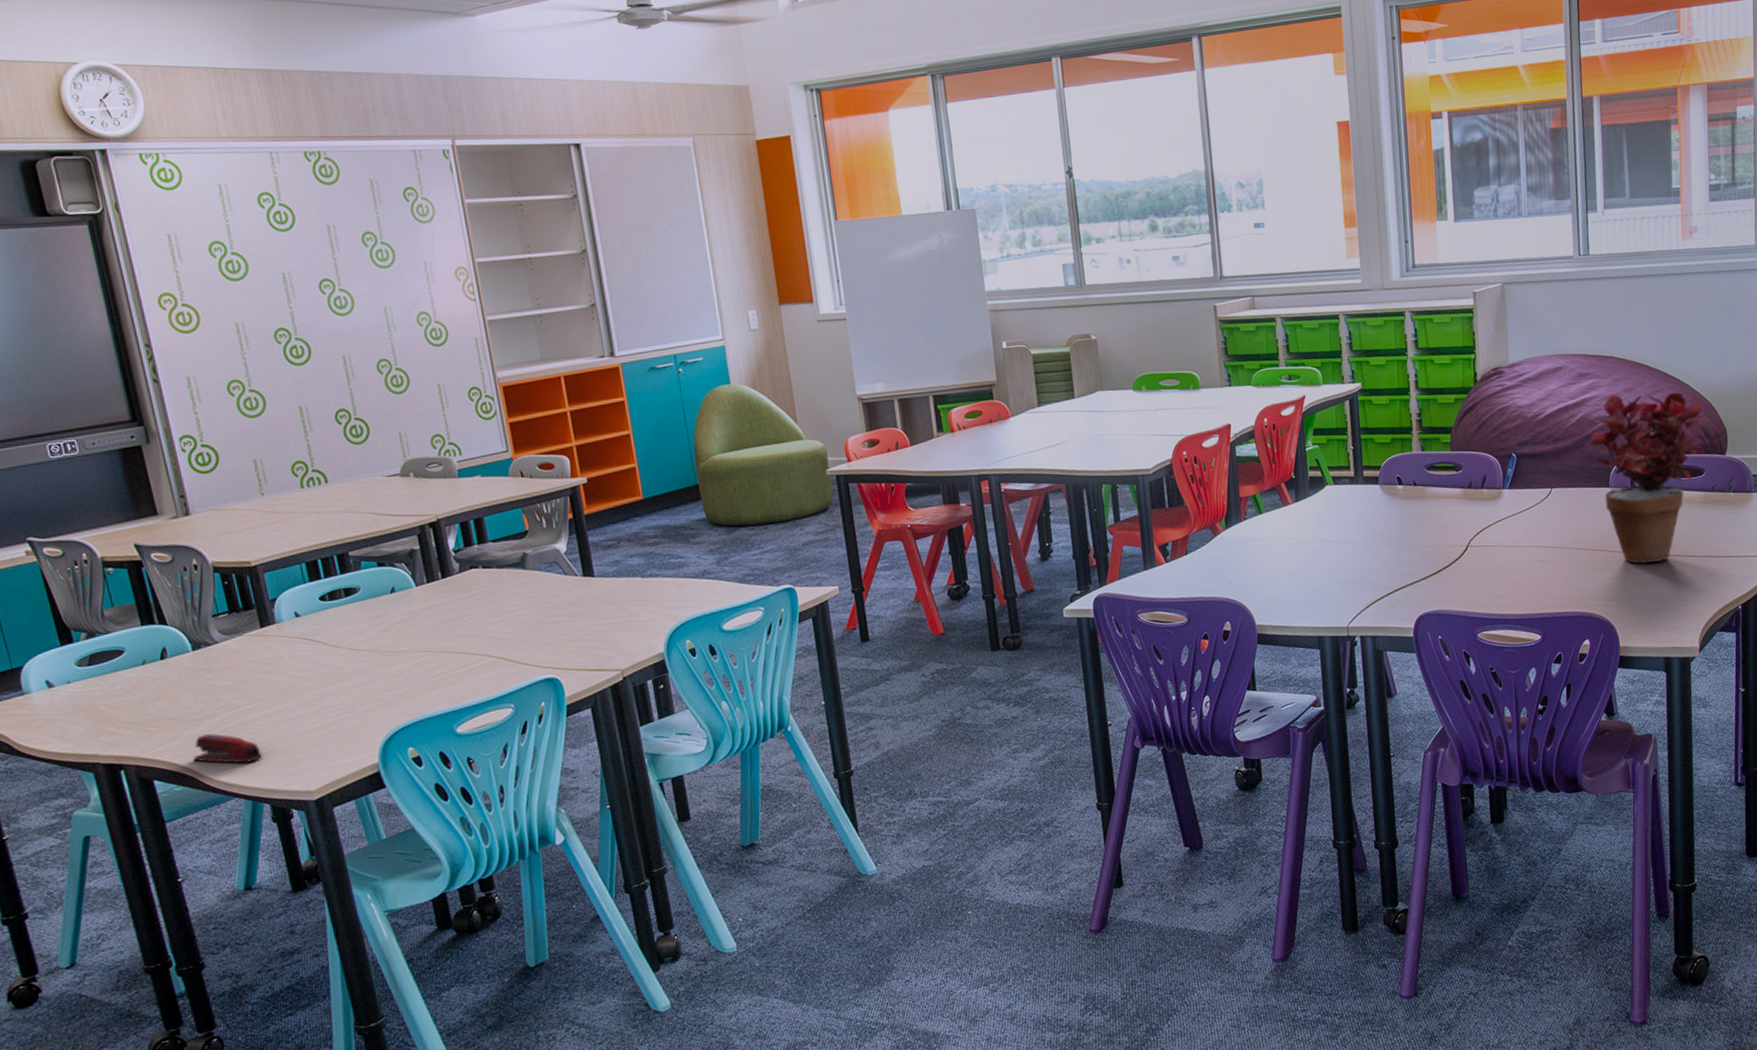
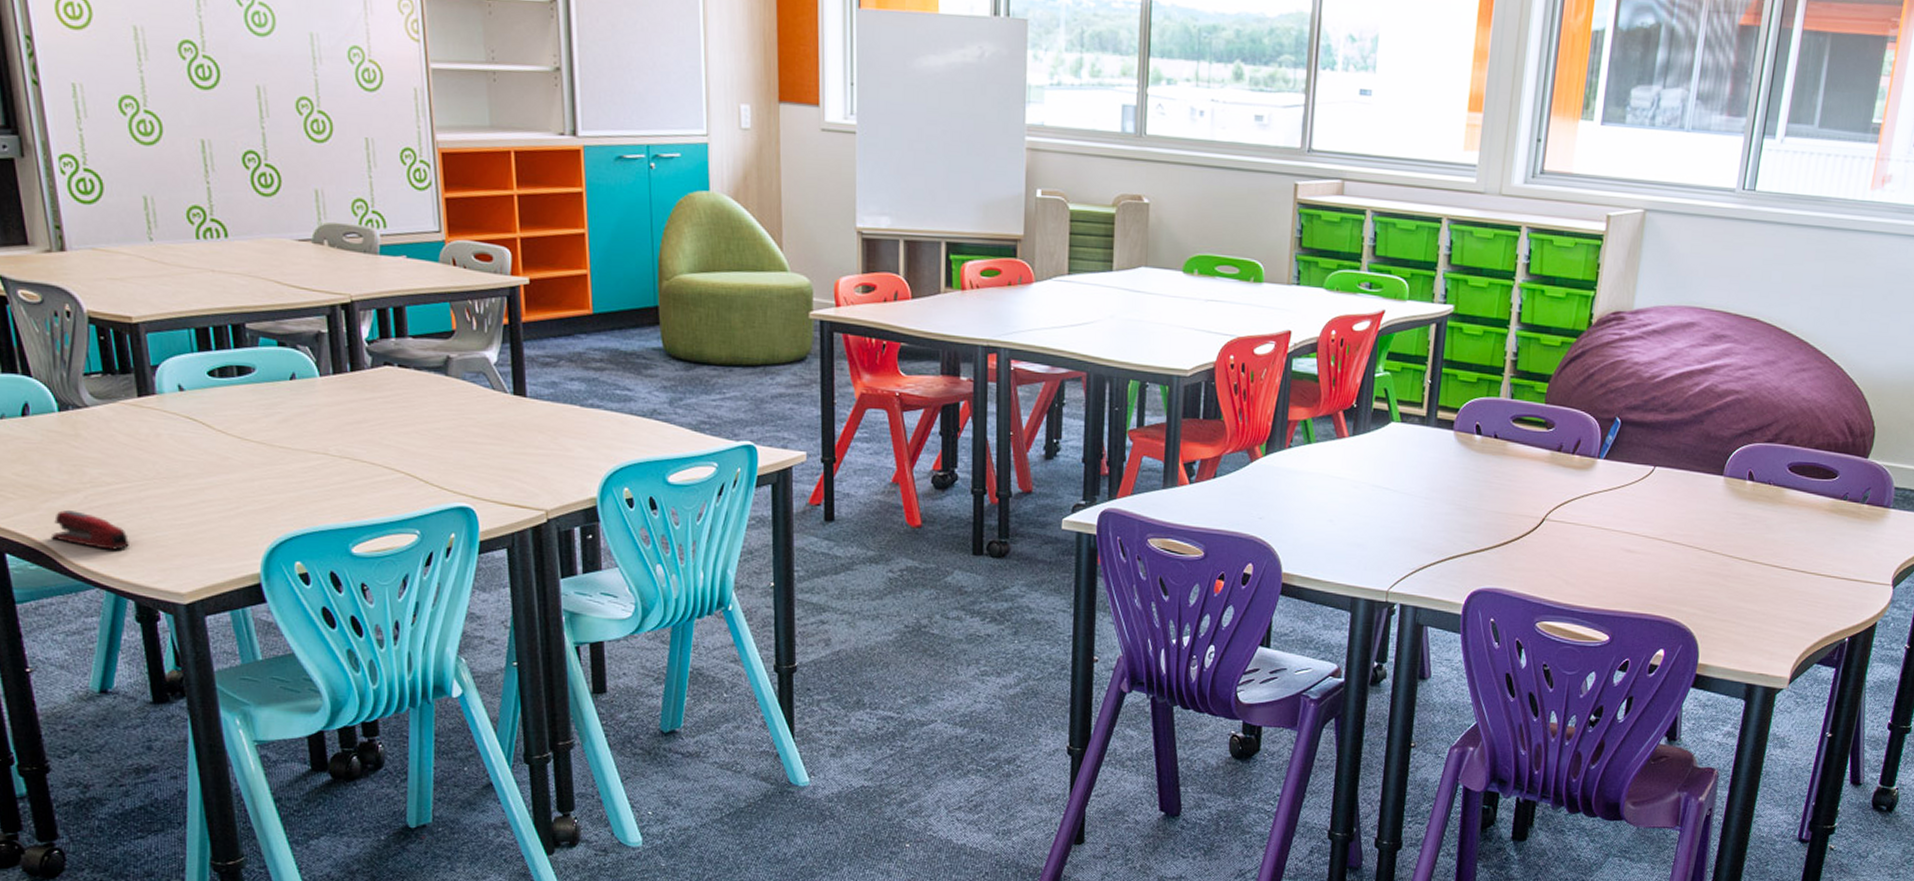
potted plant: present [1589,392,1709,564] -> none [1710,364,1857,572]

